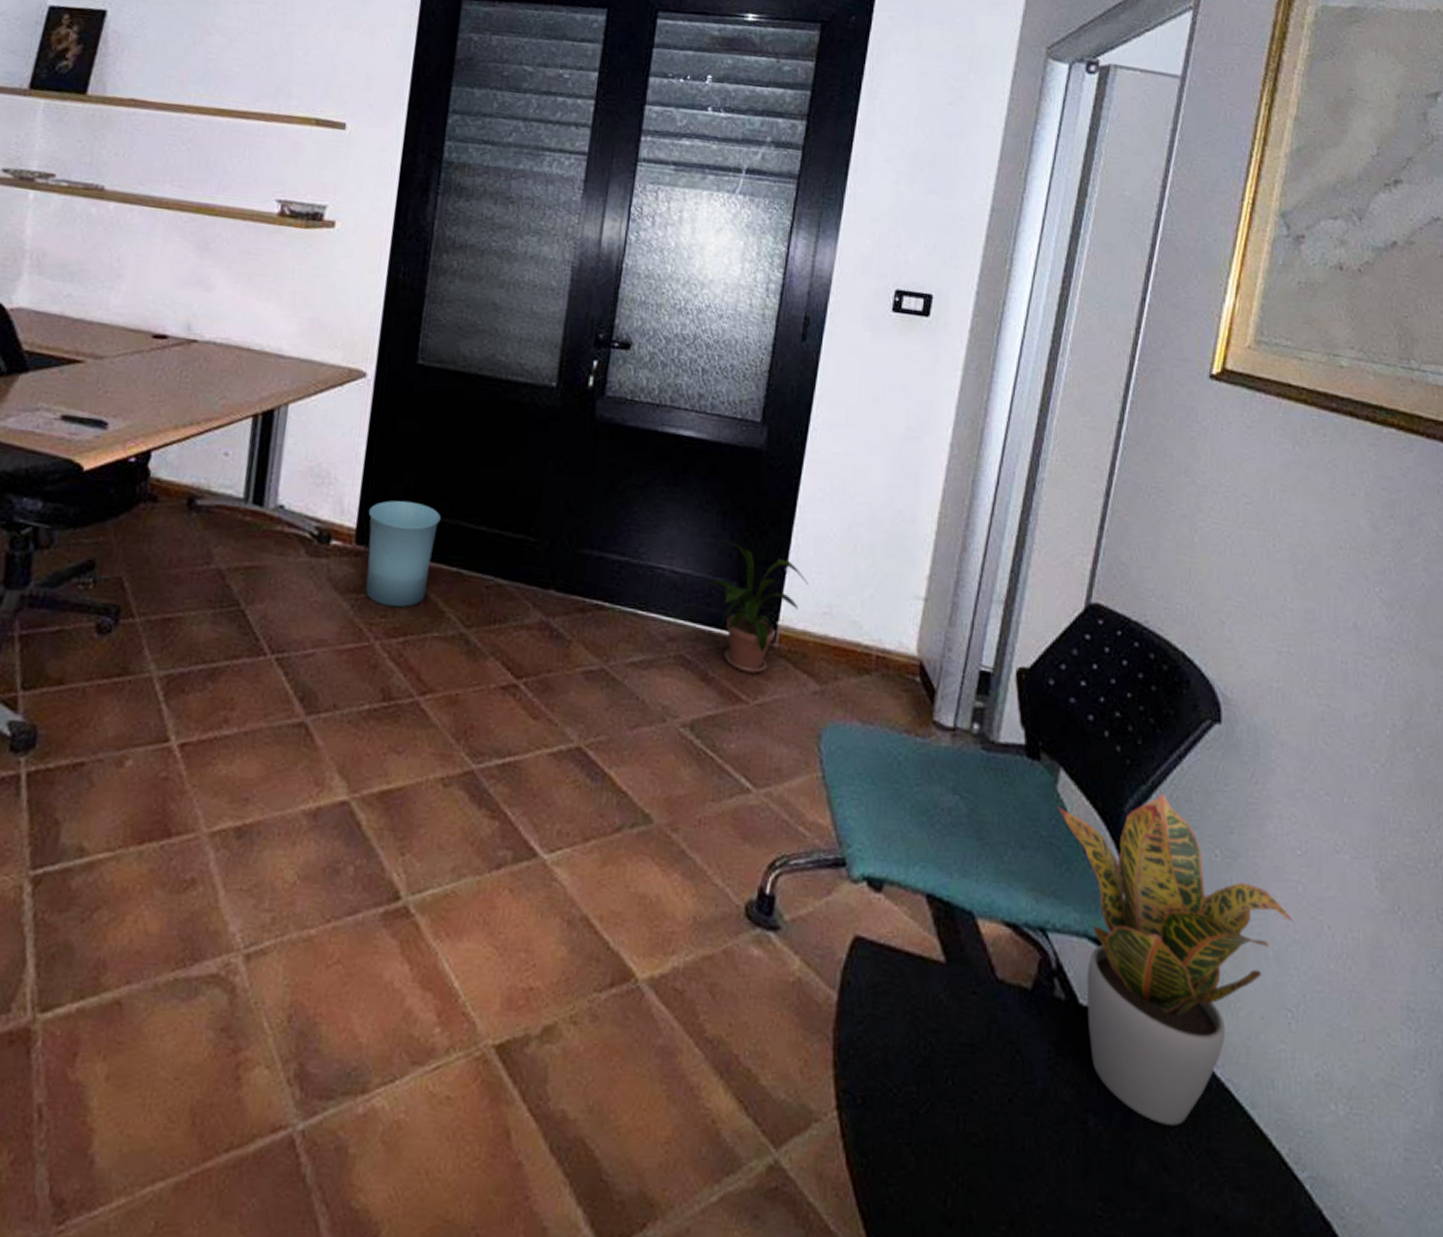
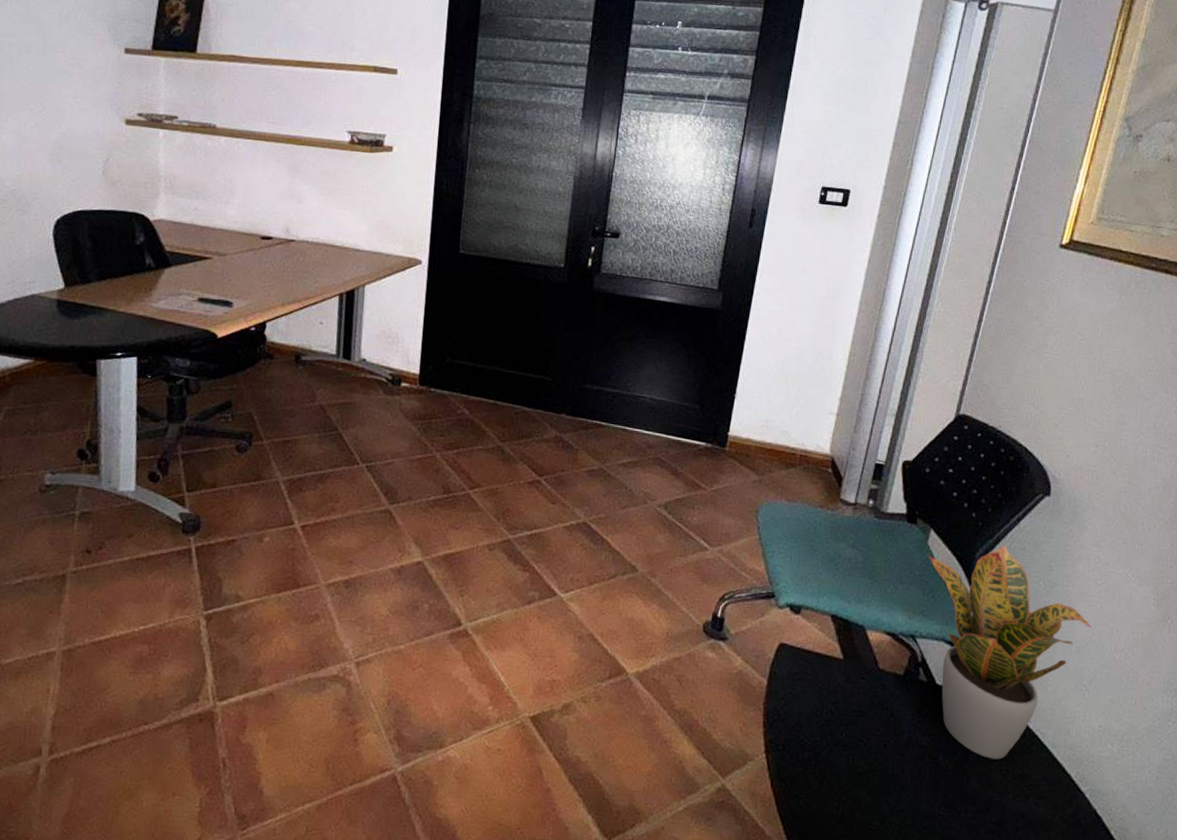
waste bin: present [365,500,441,608] -> none [427,353,481,429]
house plant: present [695,540,809,674] -> none [668,375,752,469]

